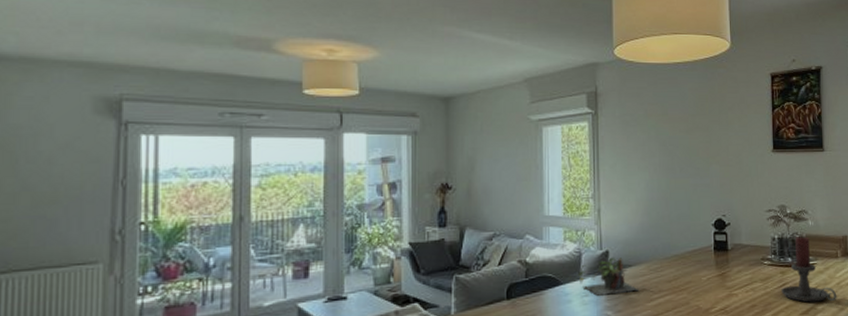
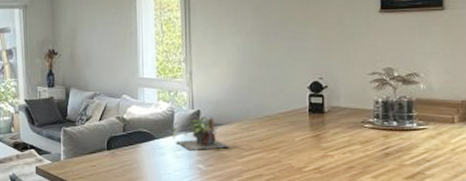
candle holder: present [781,237,837,303] -> none [383,100,450,167]

